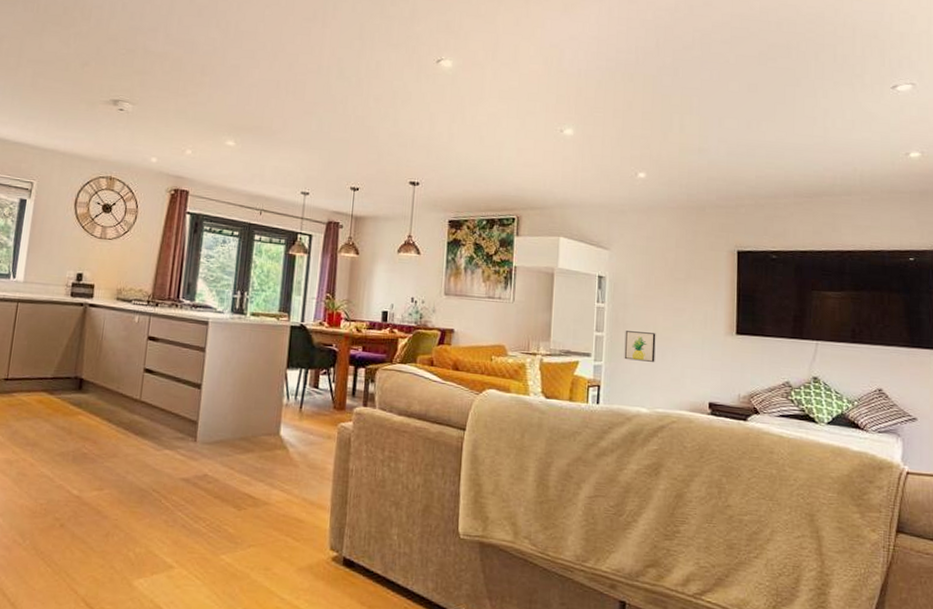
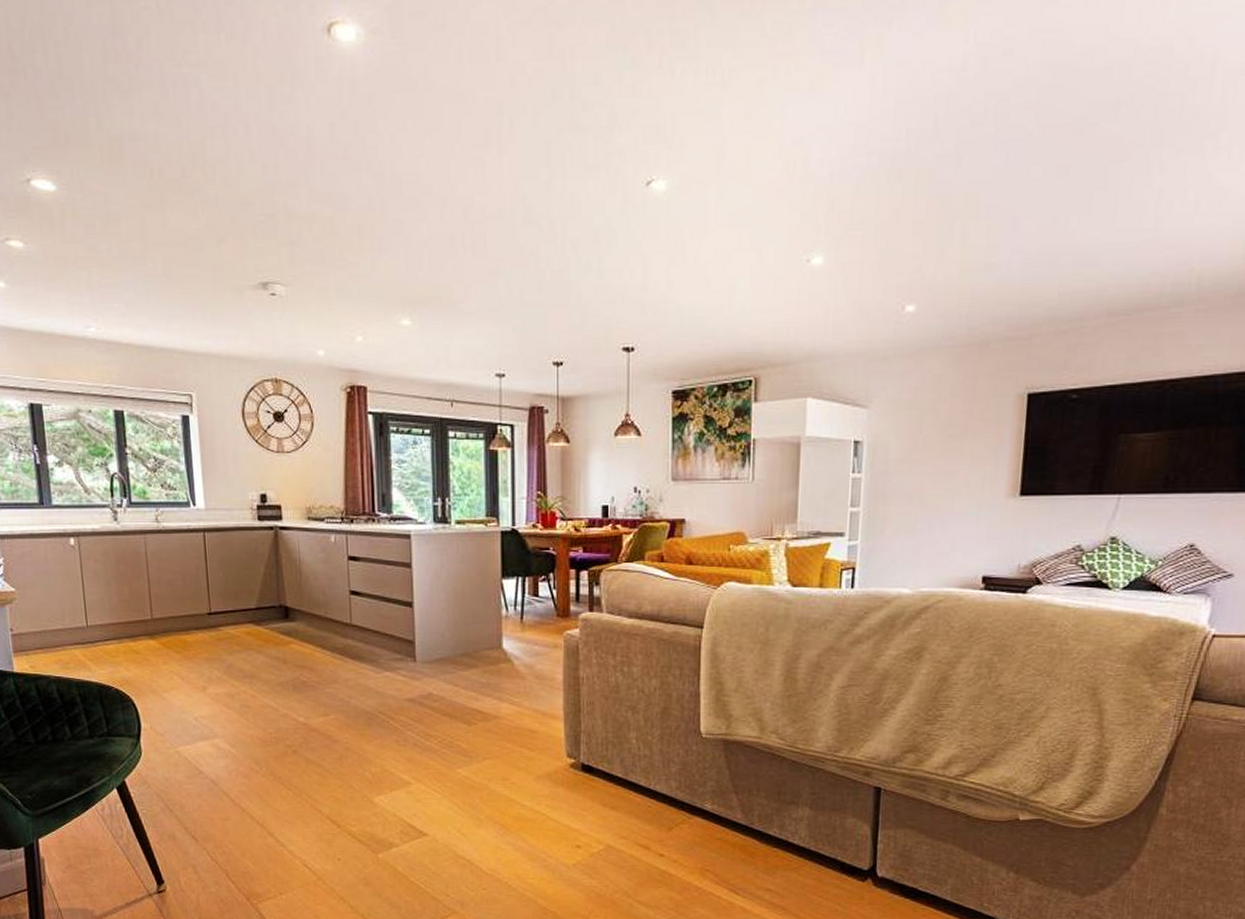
wall art: present [624,331,656,362] -> none [883,503,923,536]

